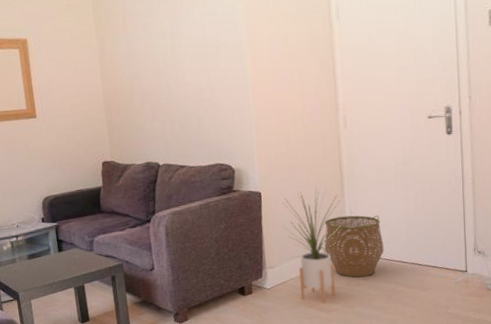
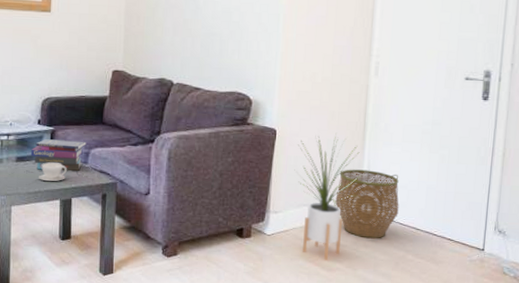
books: none [39,231,89,264] -> present [30,139,87,171]
teacup: none [51,254,76,273] -> present [39,162,67,182]

